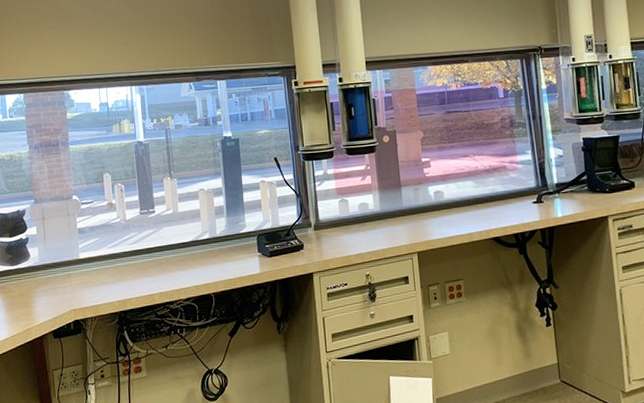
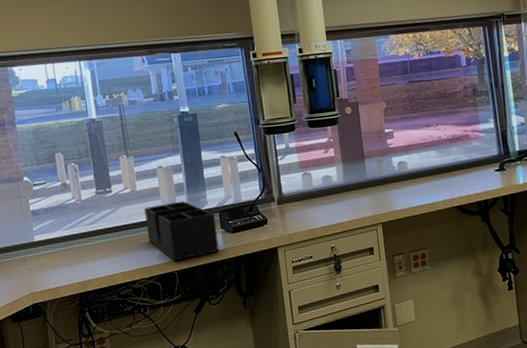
desk organizer: none [185,223,256,283] -> present [144,201,219,261]

